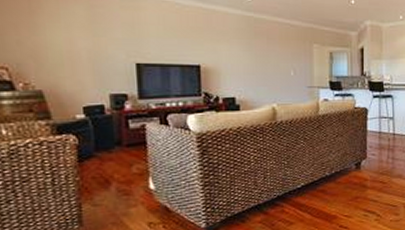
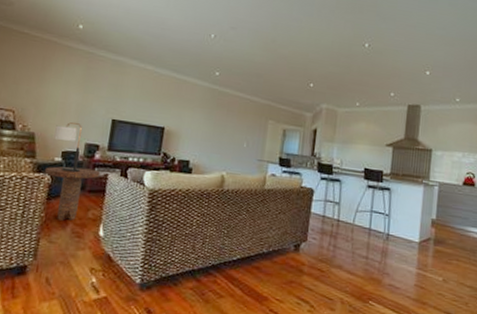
side table: none [66,121,136,181] -> present [44,166,101,221]
lamp: none [67,71,112,129] -> present [54,121,82,173]

